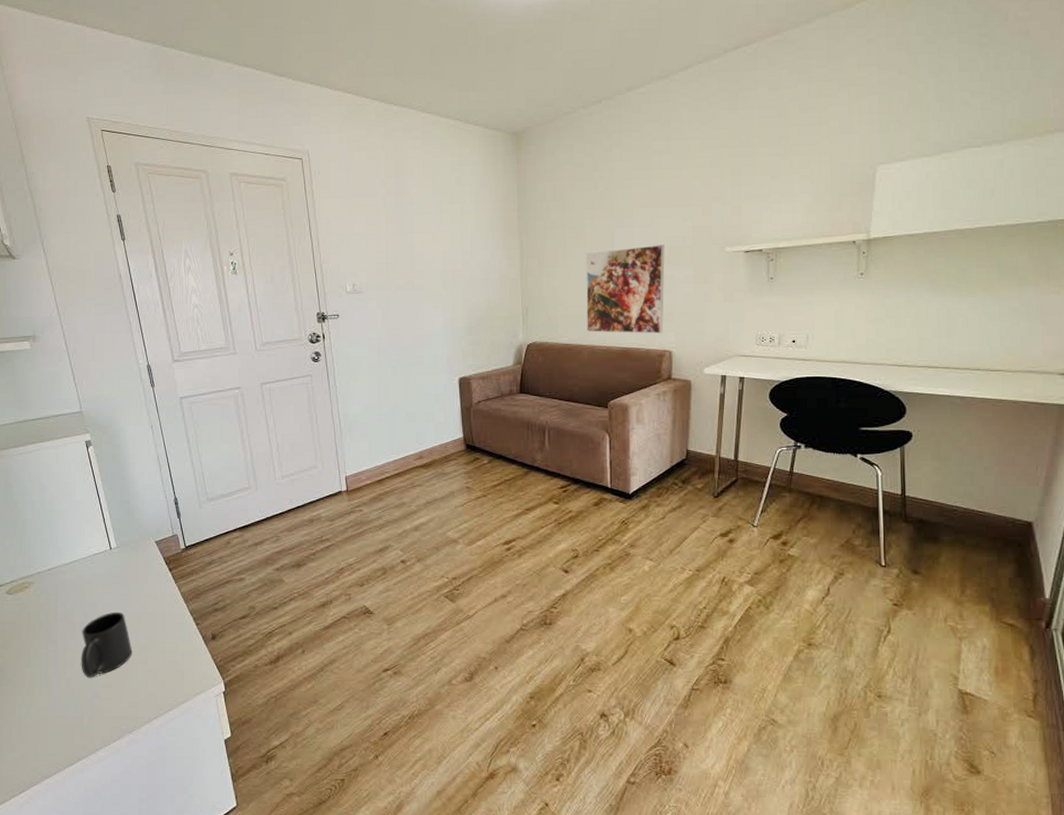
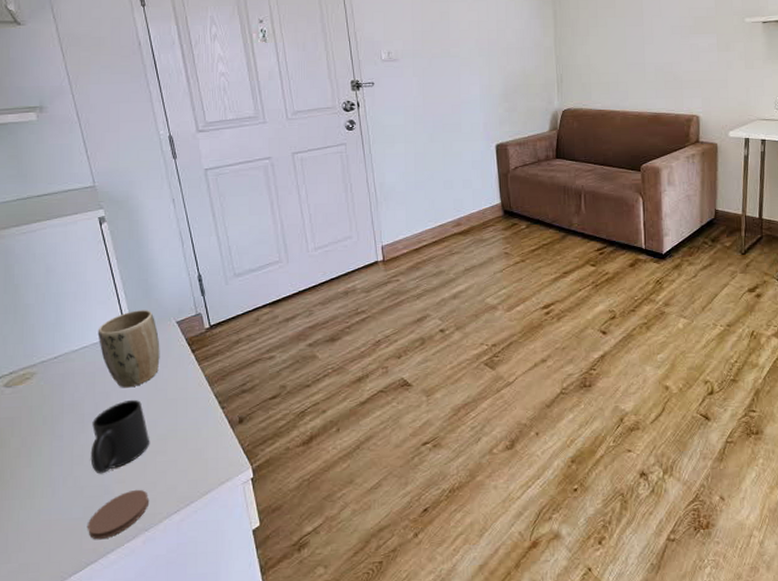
coaster: none [78,694,133,738] -> present [87,489,150,540]
plant pot: none [86,529,141,601] -> present [97,310,160,388]
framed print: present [585,245,665,334] -> none [616,15,691,100]

